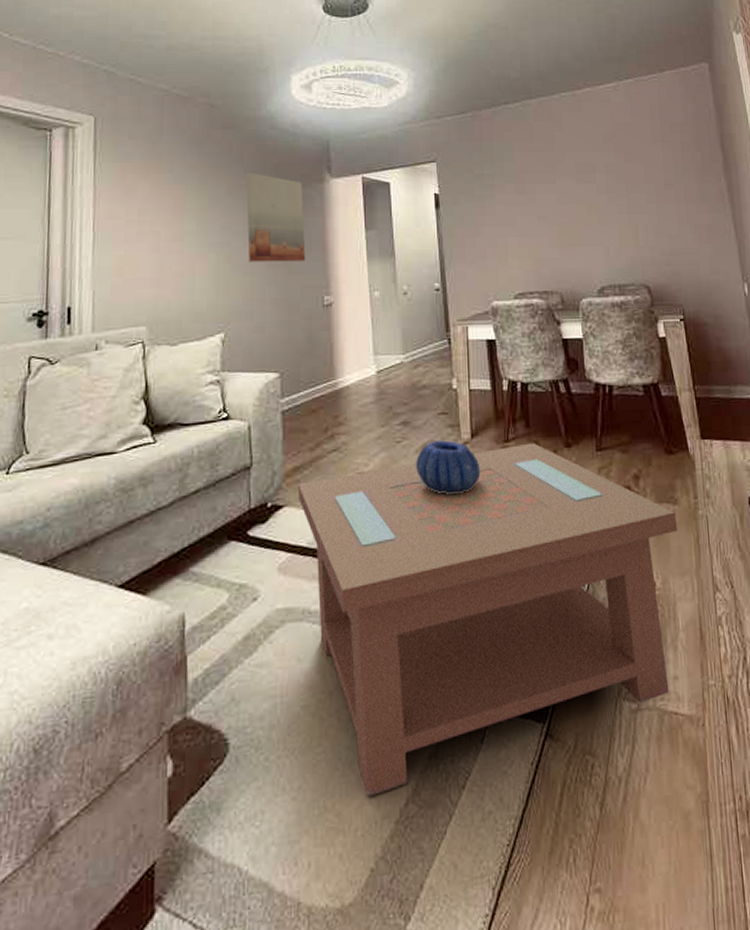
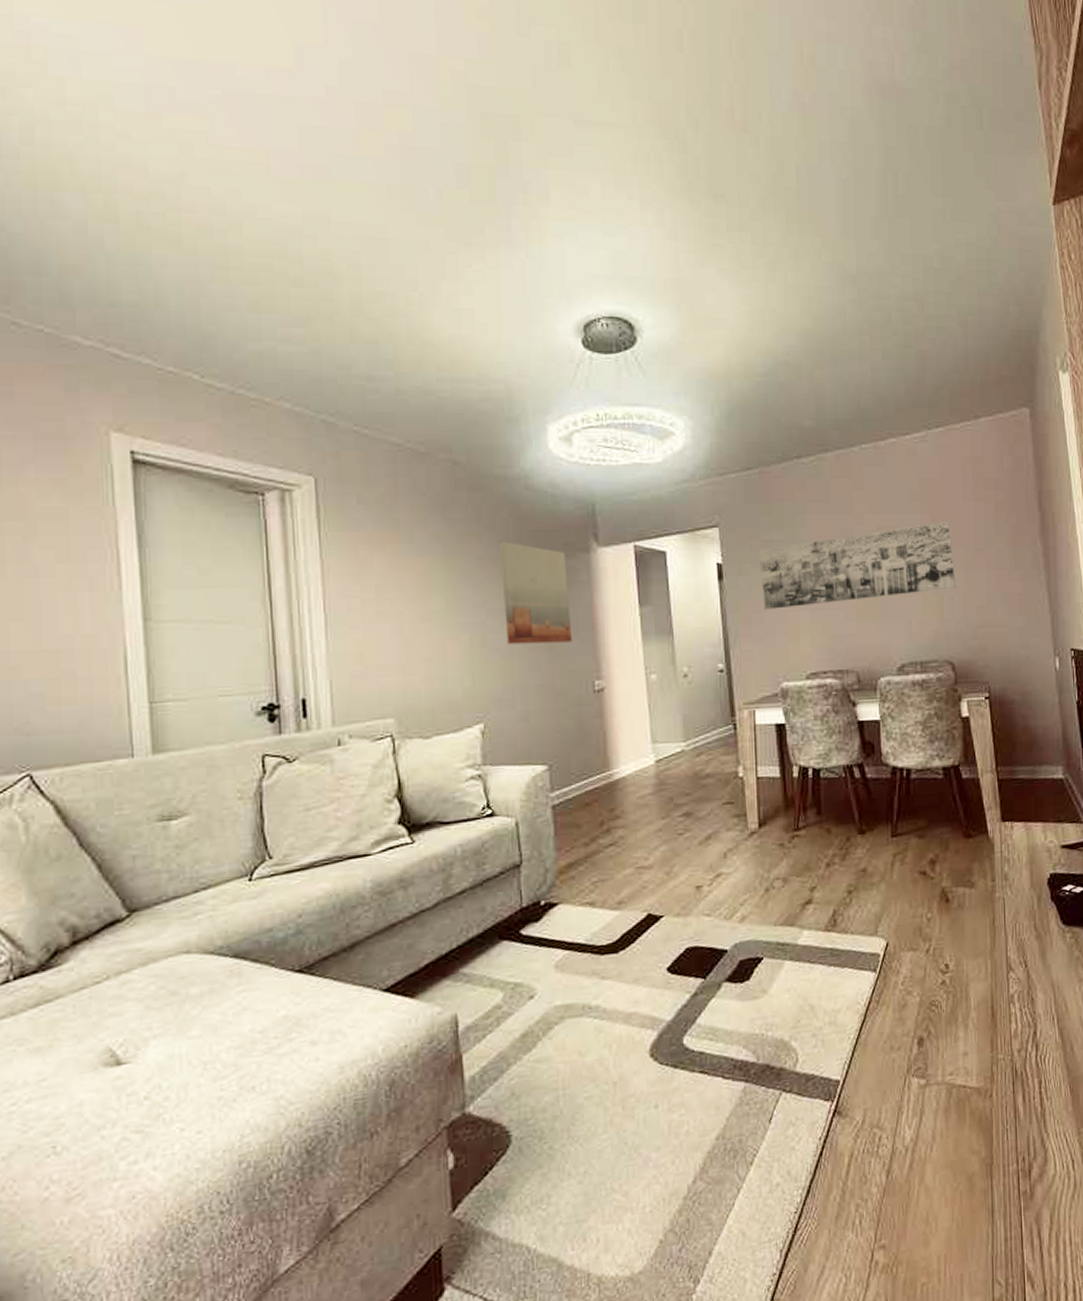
coffee table: present [297,442,678,798] -> none [572,830,974,1178]
decorative bowl: present [416,440,481,494] -> none [700,830,769,886]
wall art: none [471,159,649,236] -> present [758,521,956,611]

